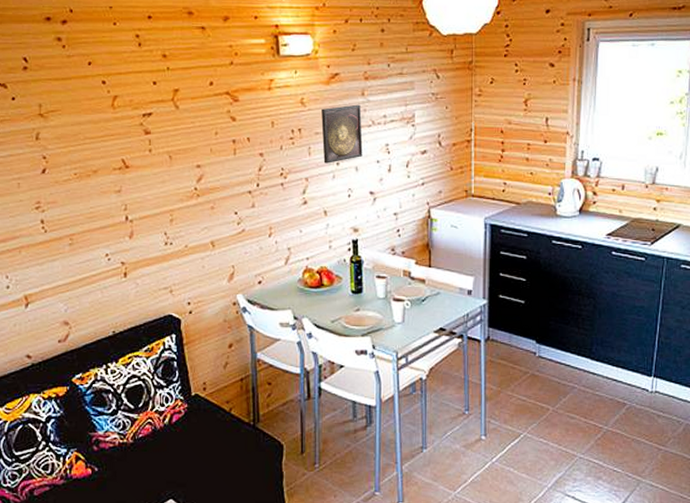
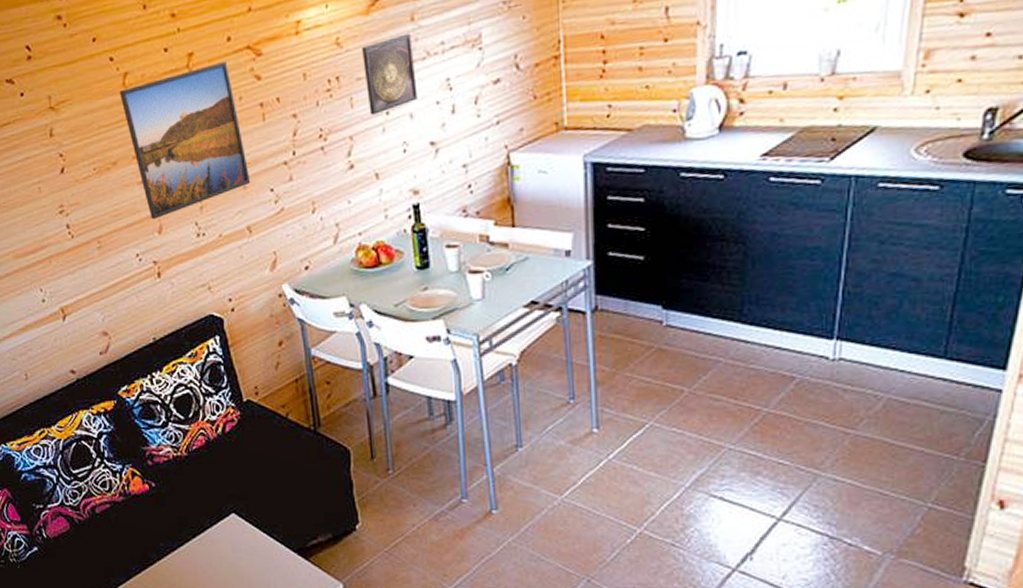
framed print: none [107,101,218,225] -> present [119,61,251,220]

